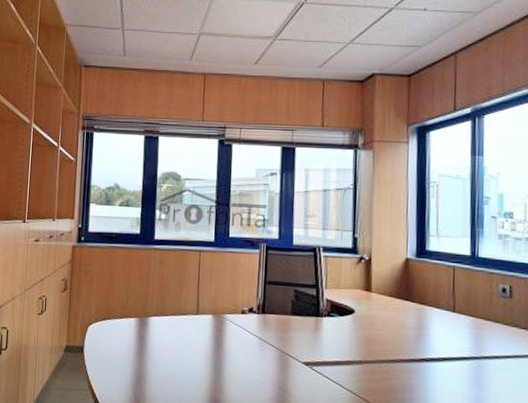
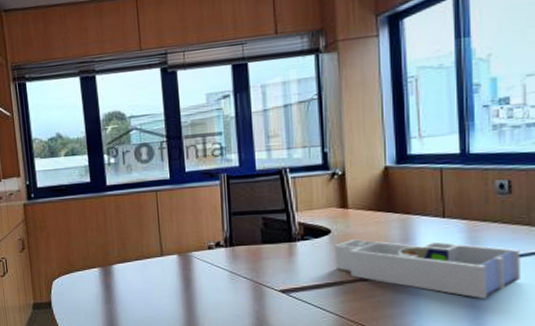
desk organizer: none [355,322,518,395] -> present [334,239,520,300]

